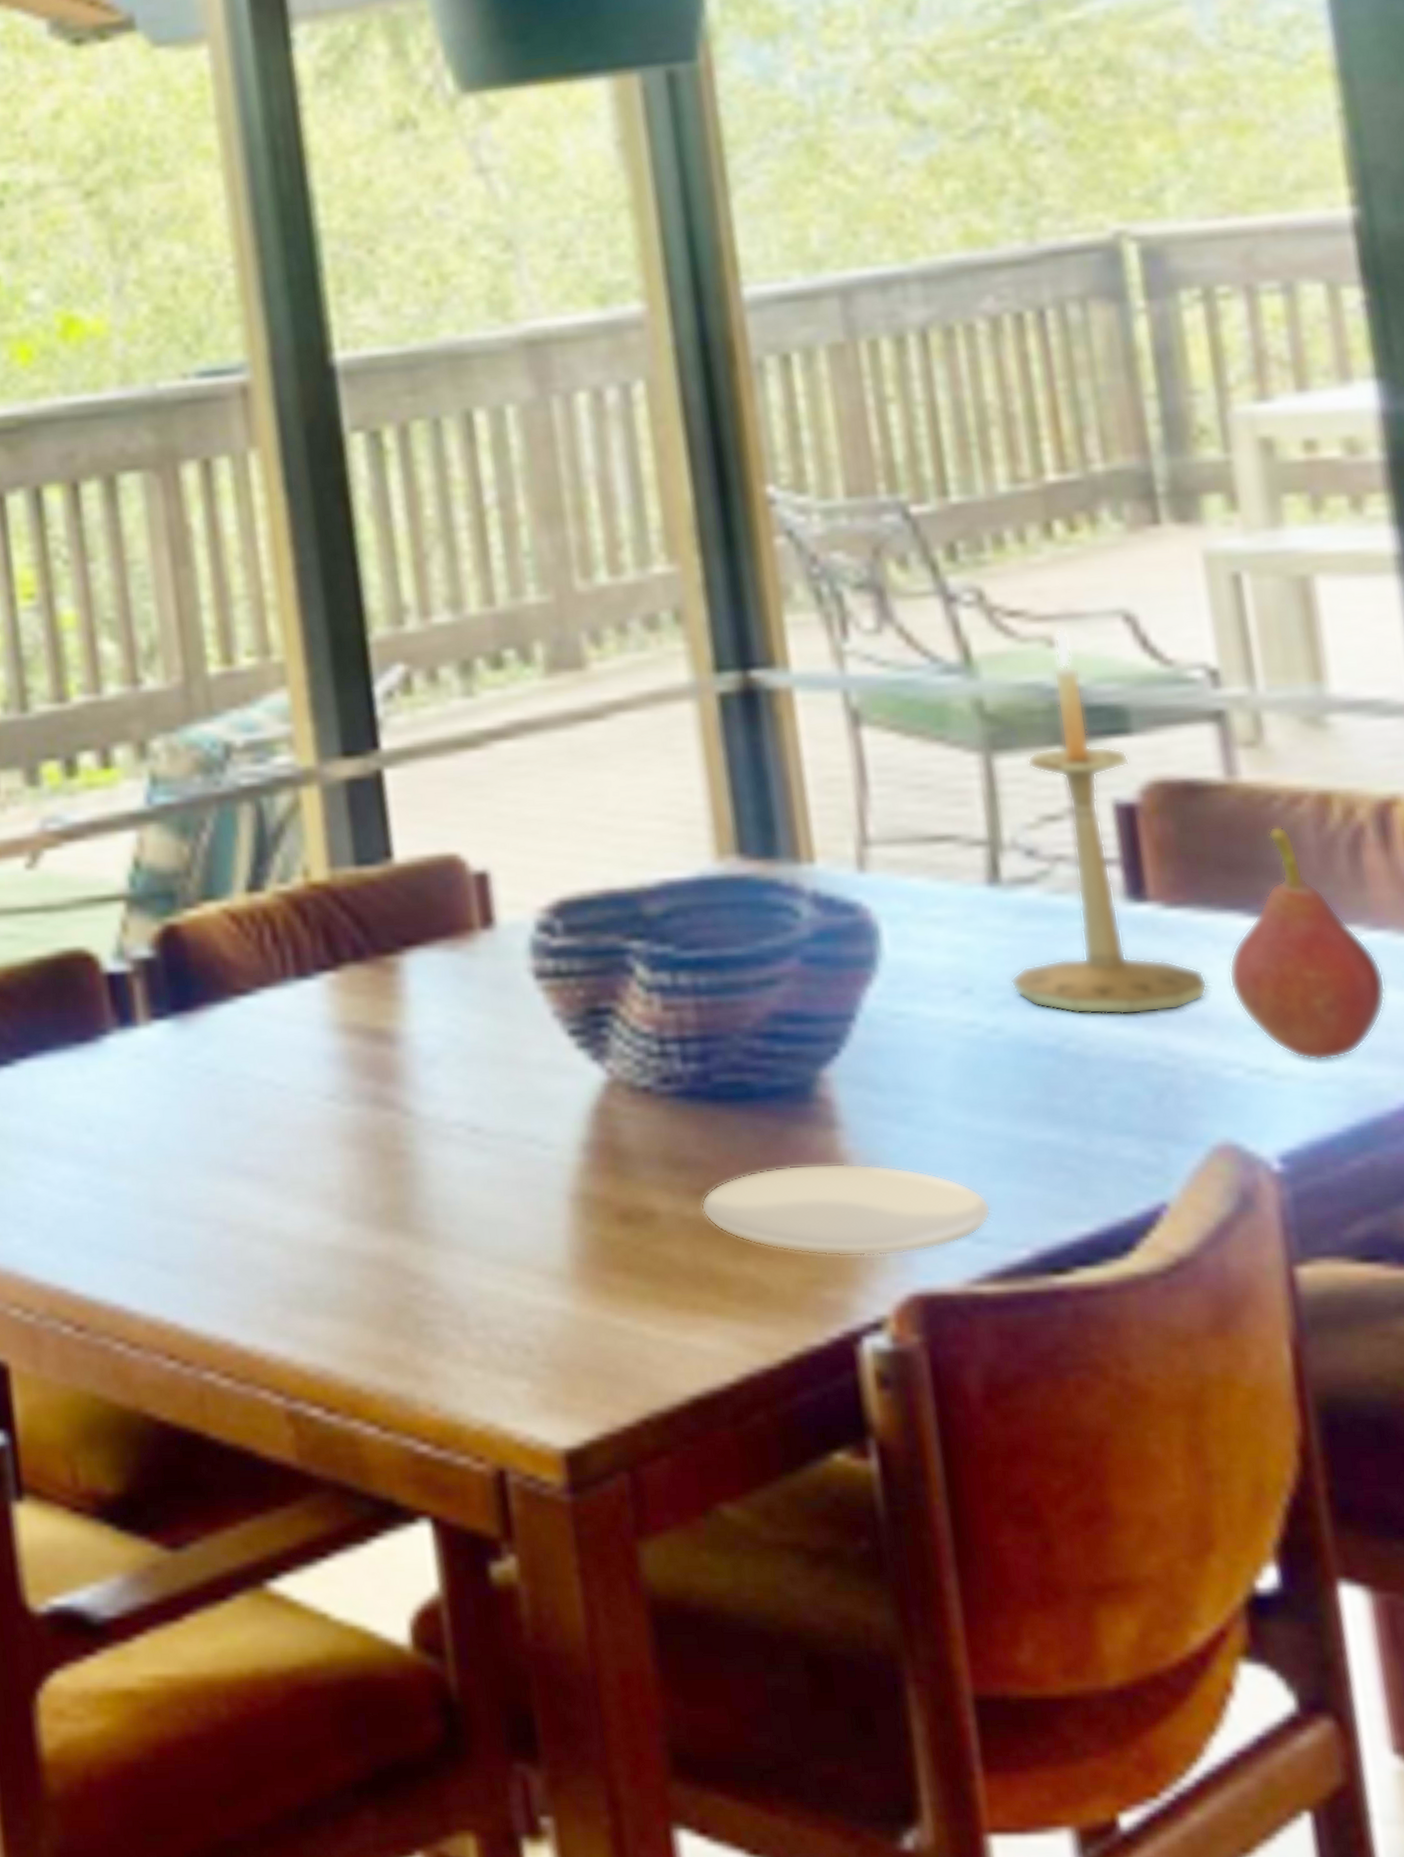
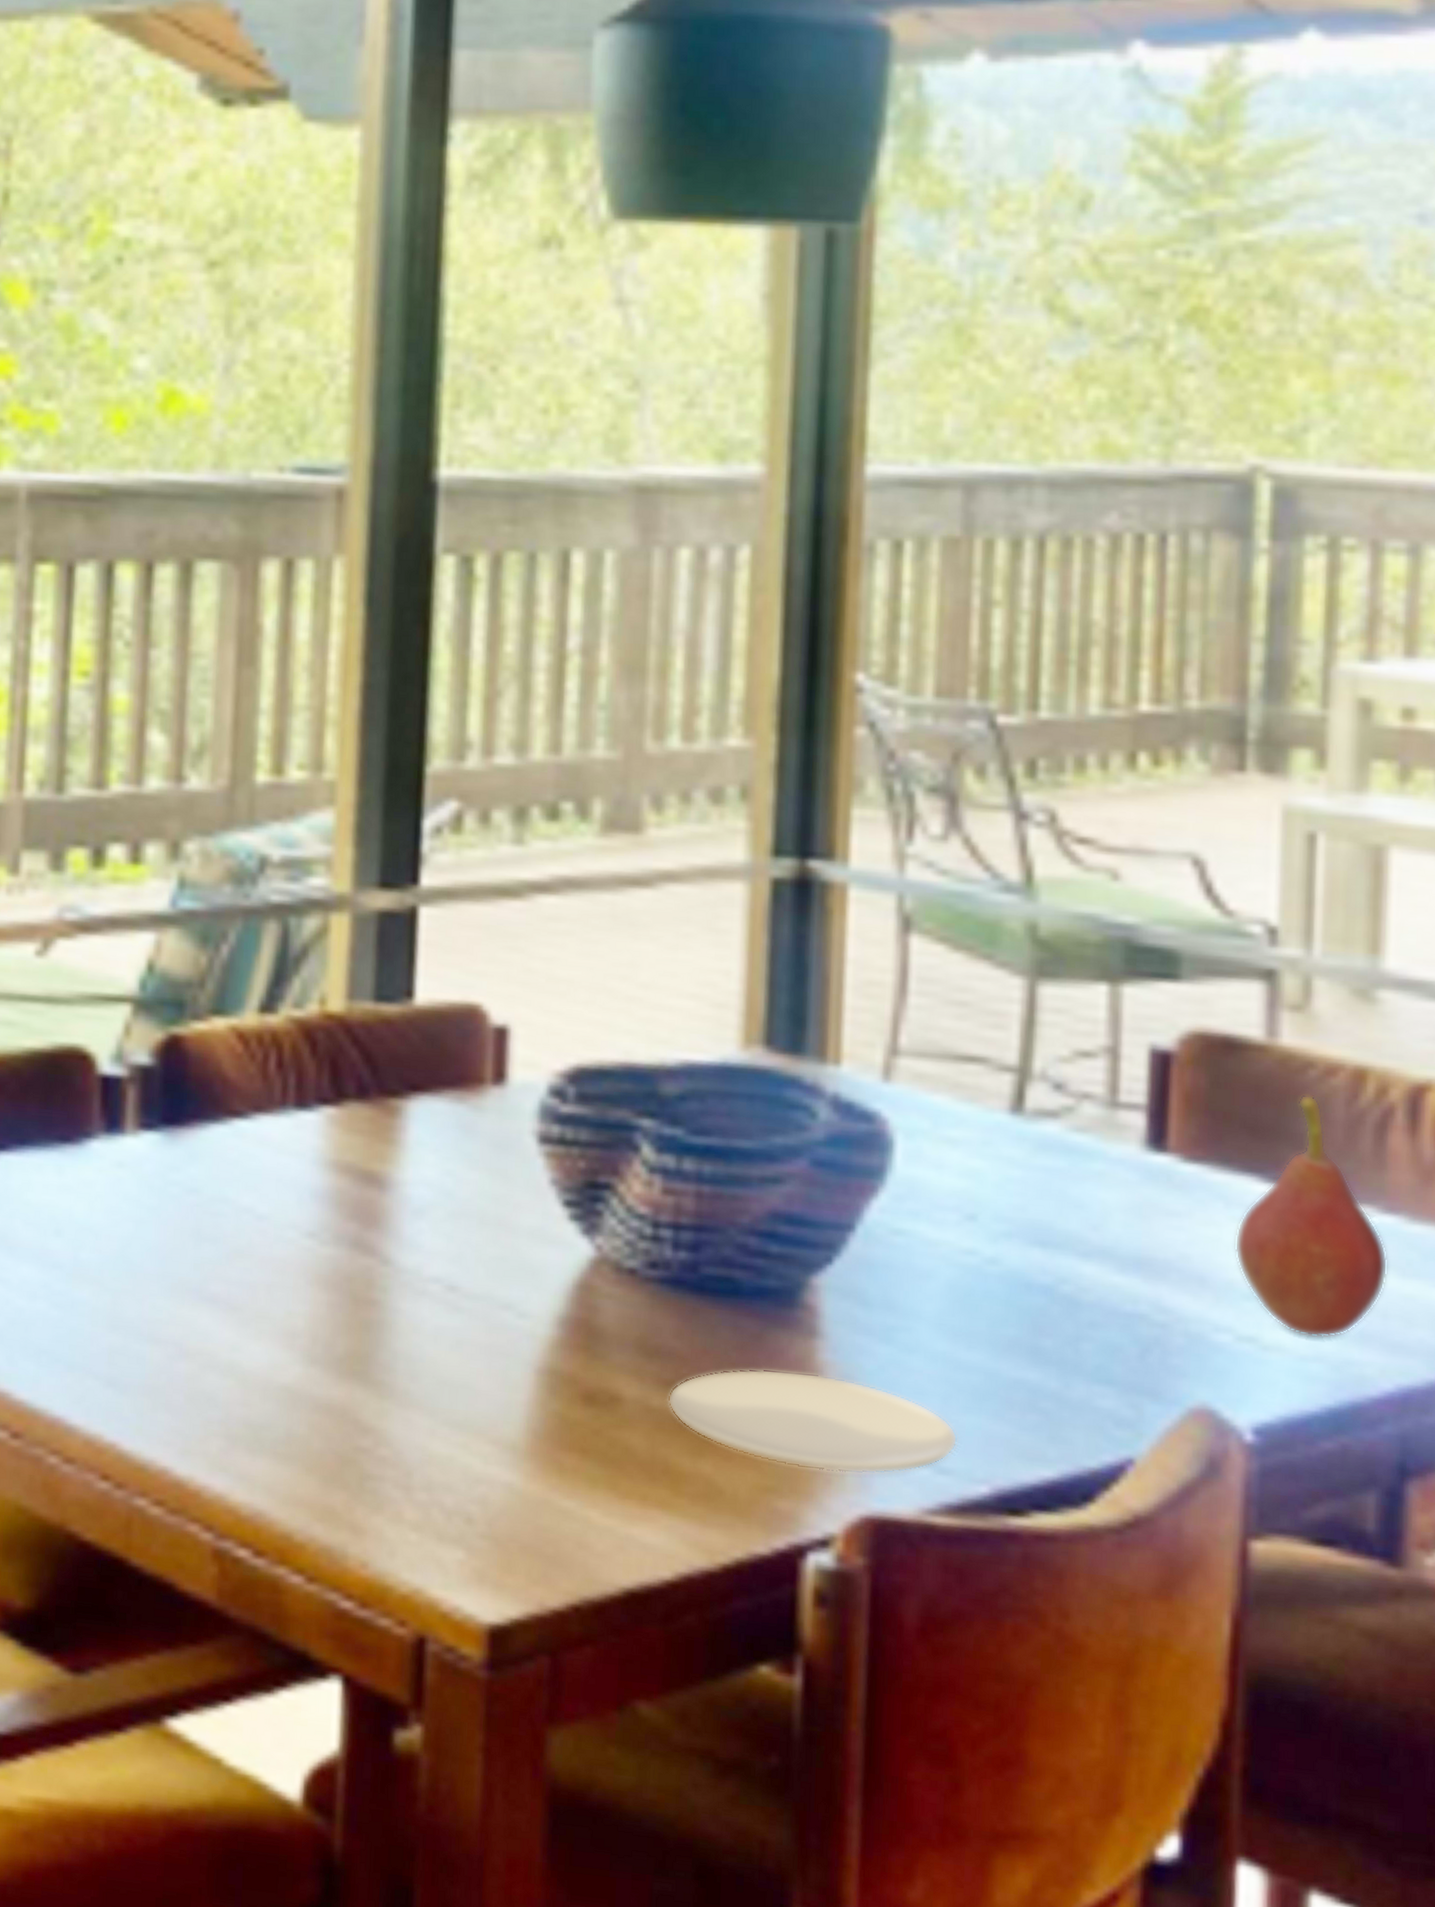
candlestick: present [1010,628,1208,1016] -> none [1016,862,1212,1266]

